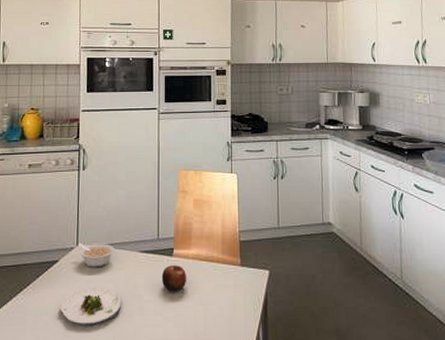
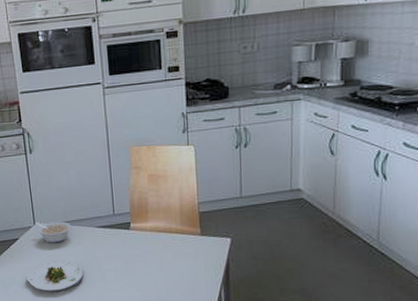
apple: present [161,265,187,292] -> none [120,237,146,261]

